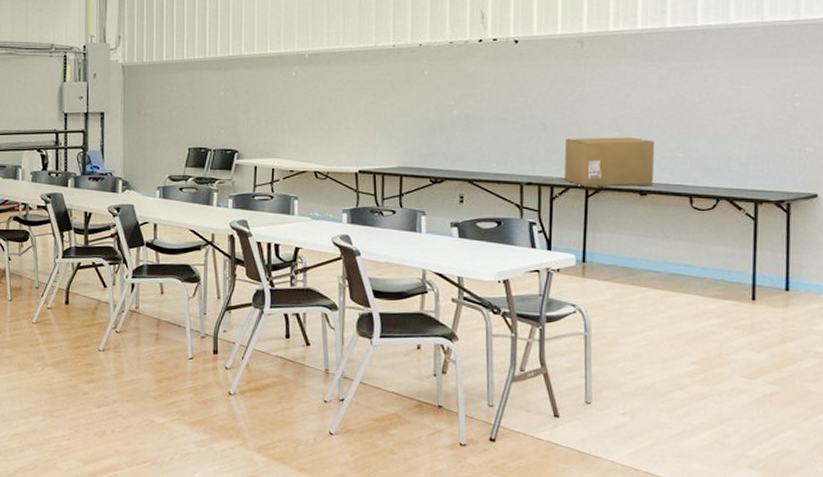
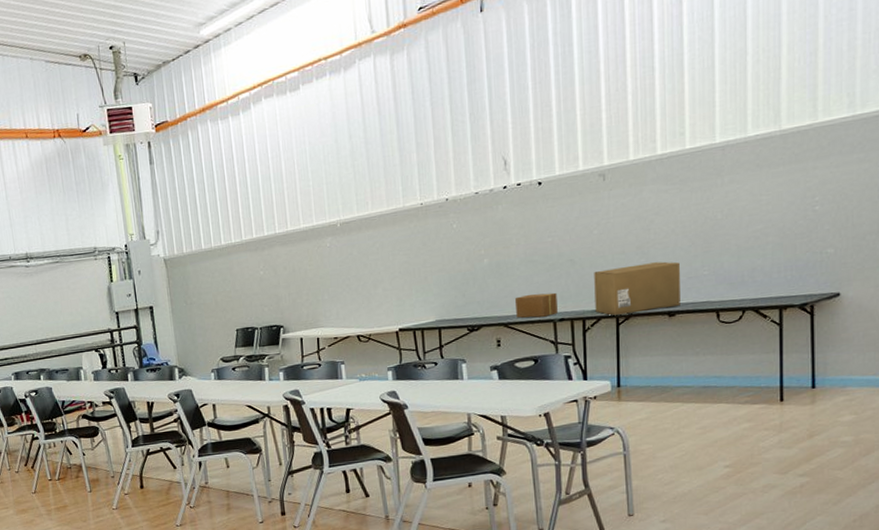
cardboard box: none [482,152,526,178] -> present [515,292,558,318]

